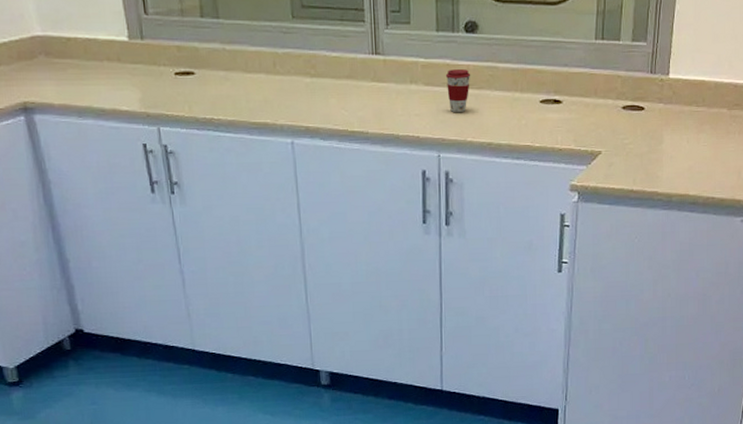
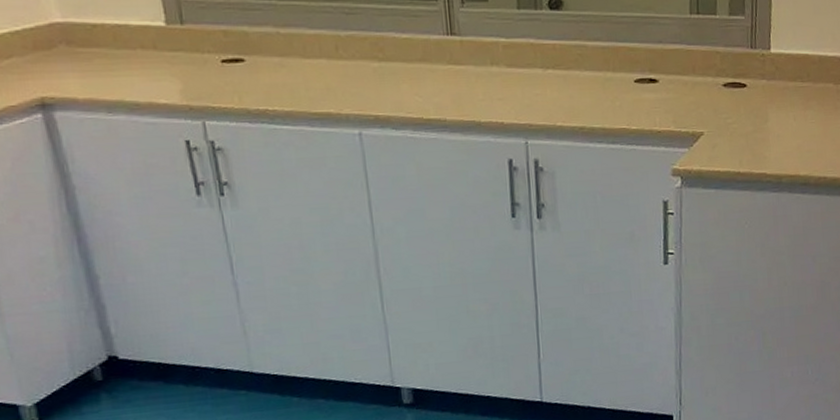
coffee cup: present [445,69,471,113] -> none [529,49,558,96]

